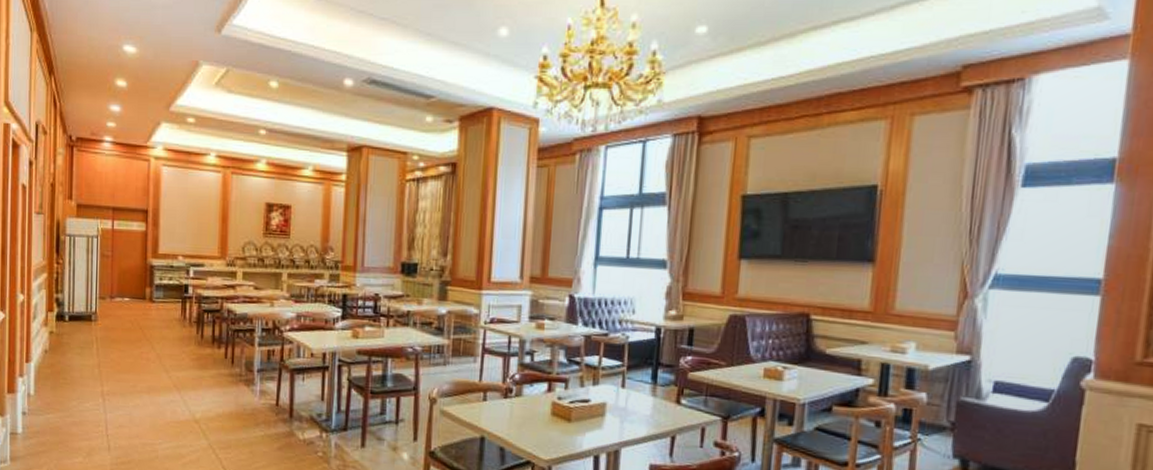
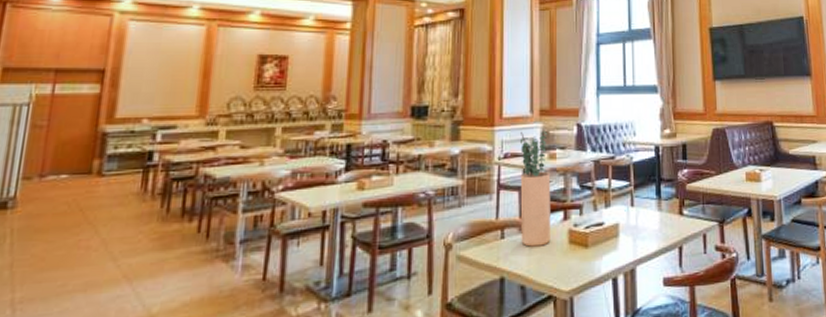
vase: none [503,297,537,414] -> present [519,129,551,247]

